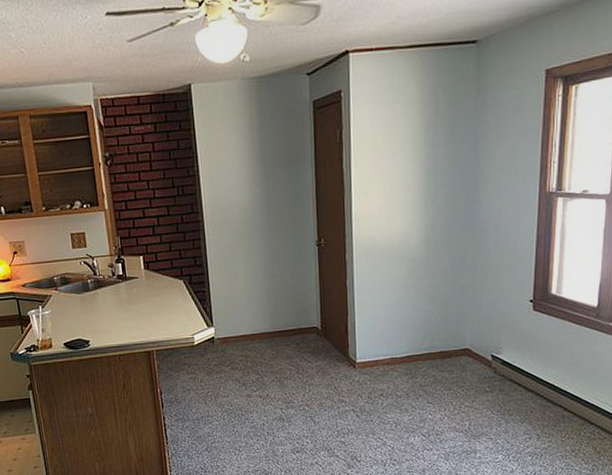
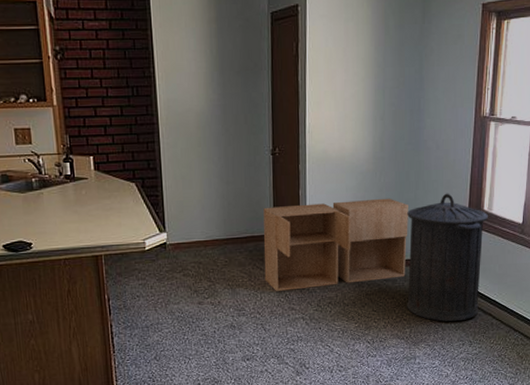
storage cabinet: none [310,284,465,383] -> present [263,198,408,291]
trash can: none [464,277,558,414] -> present [407,193,489,322]

